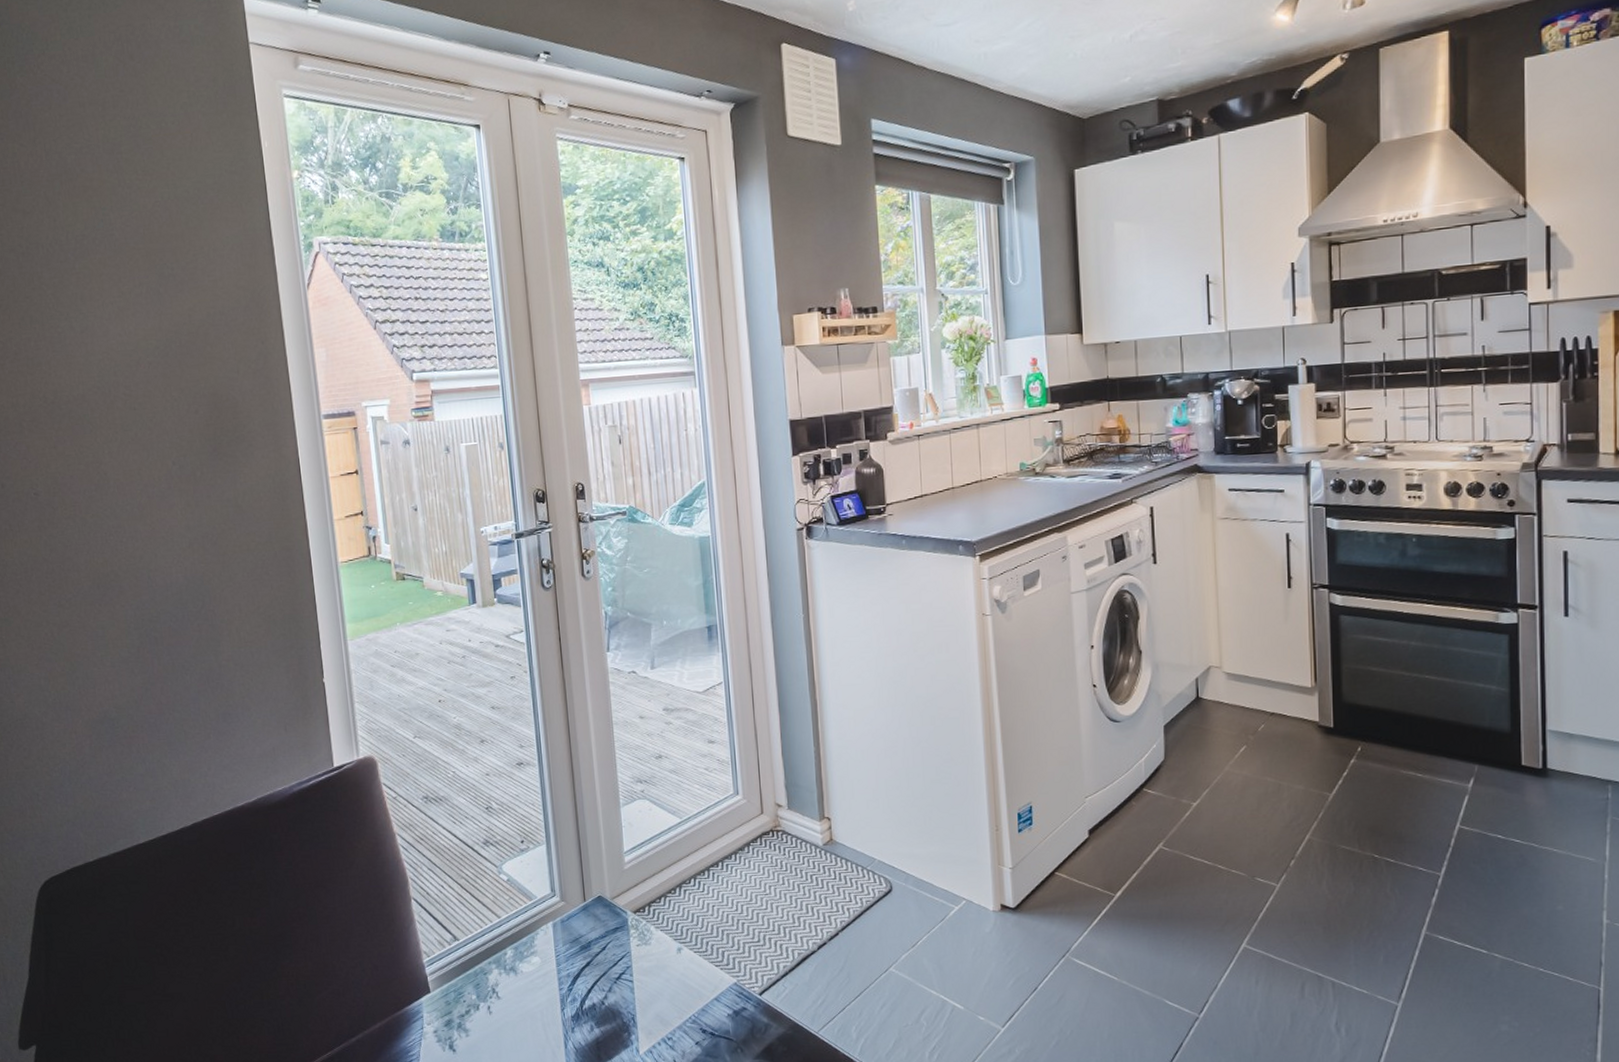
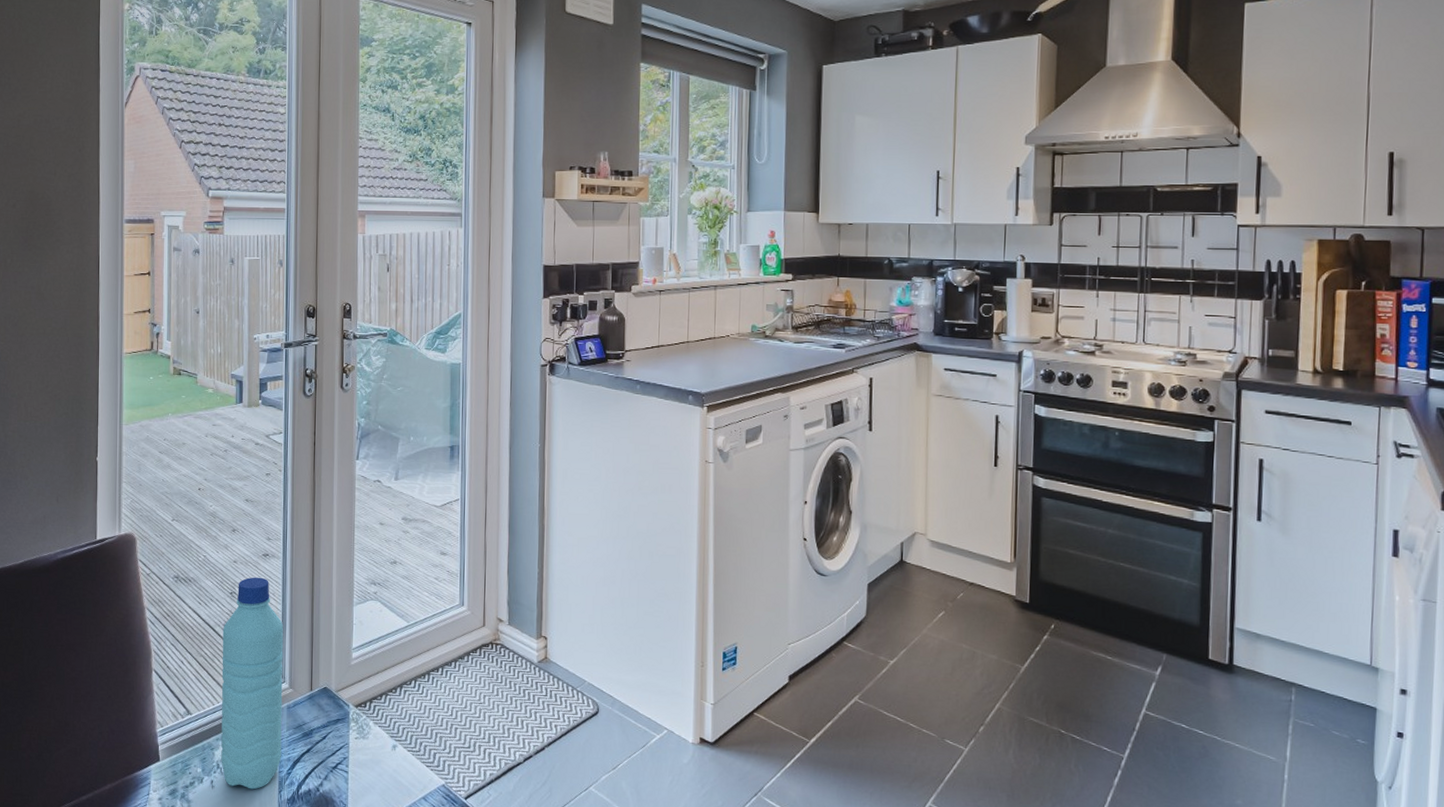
water bottle: none [482,788,560,1011] -> present [221,577,284,790]

